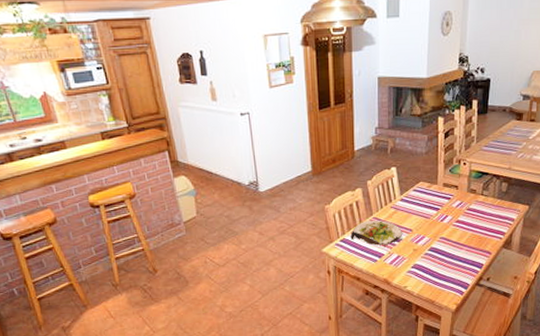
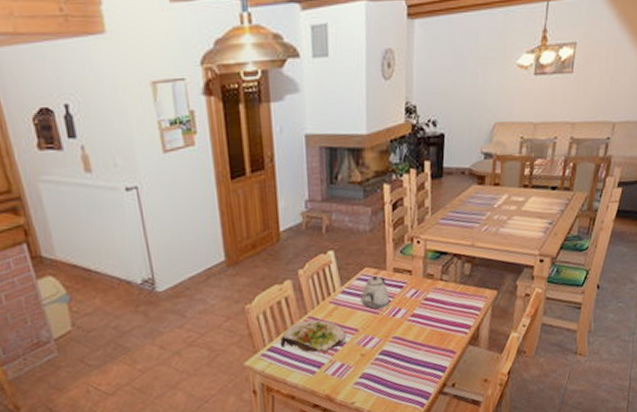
teapot: none [416,189,440,214] -> present [361,276,391,309]

